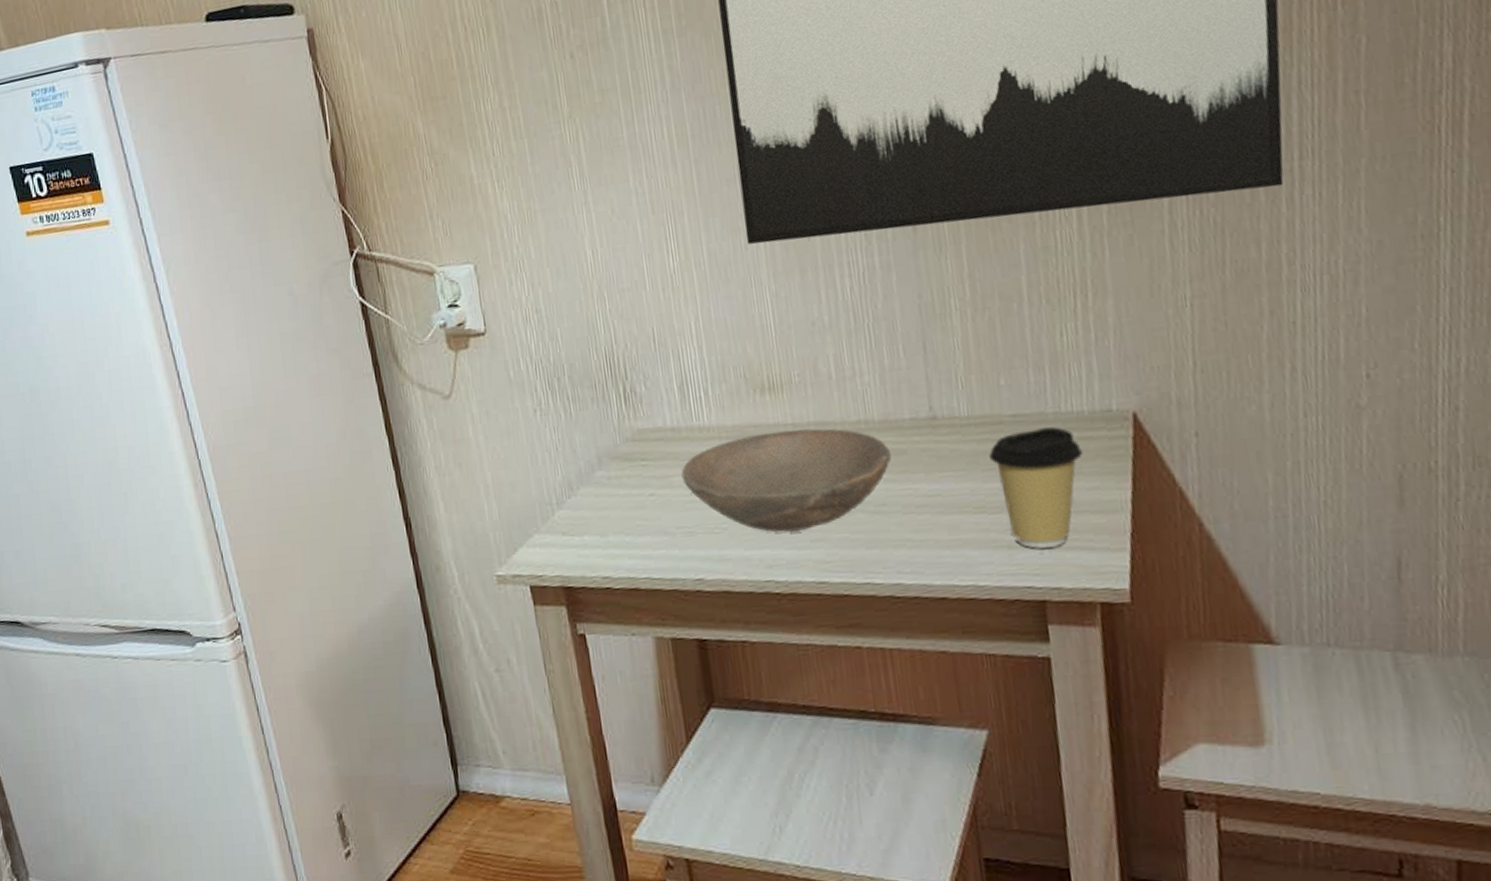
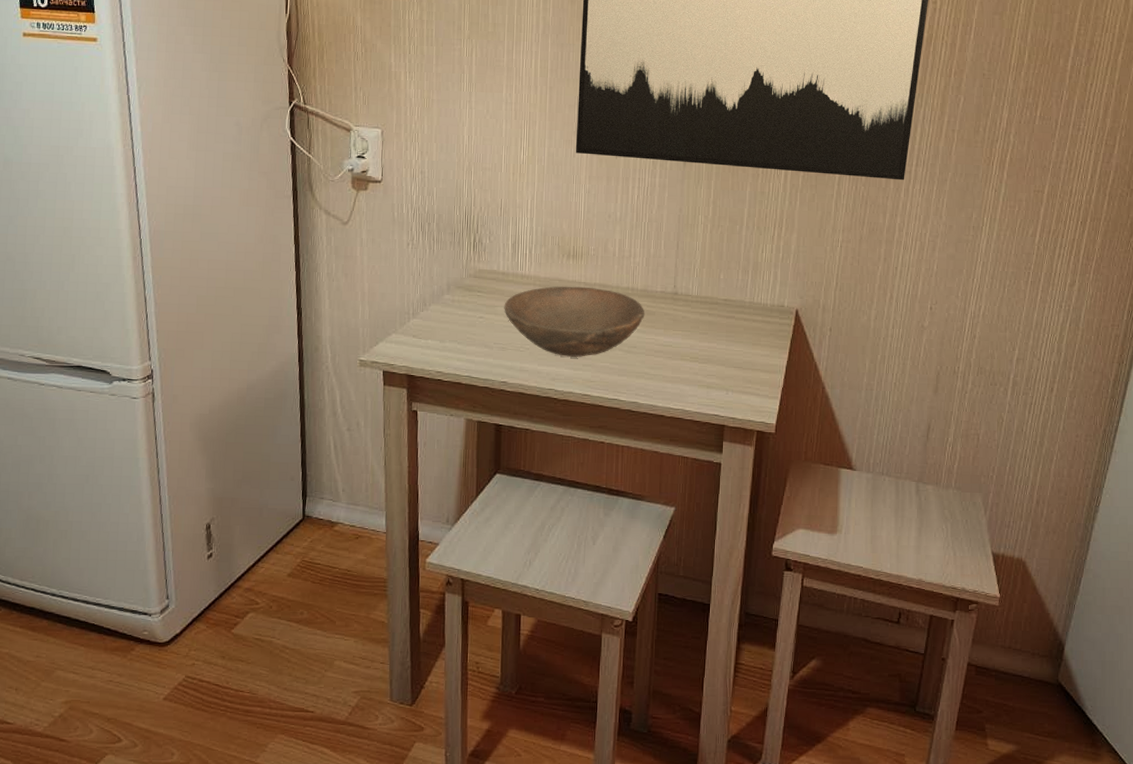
coffee cup: present [989,427,1083,549] -> none [706,311,762,391]

